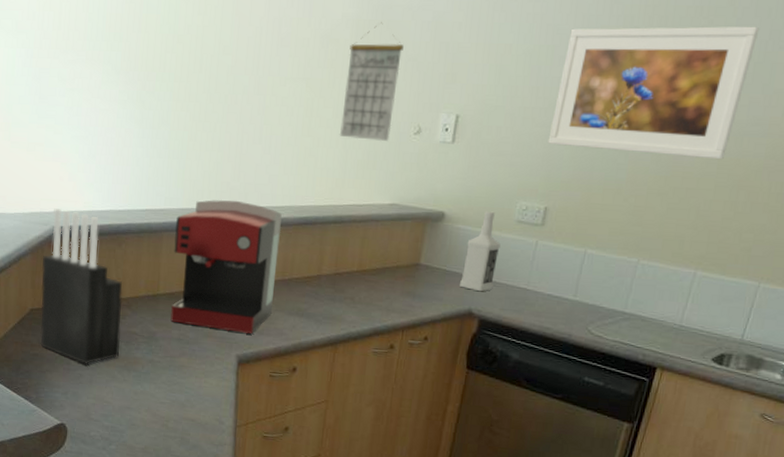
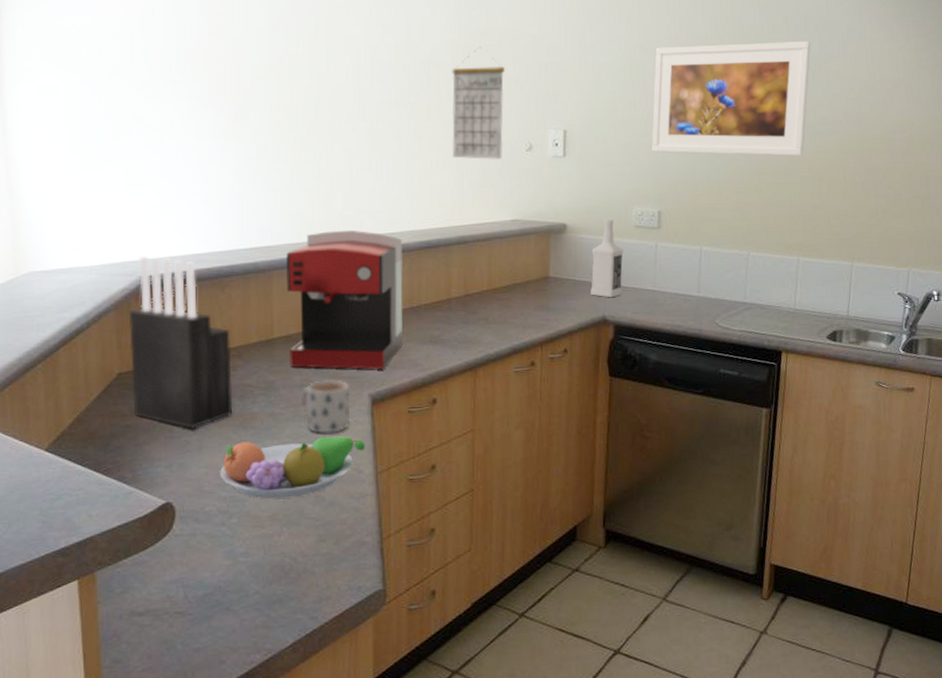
fruit bowl: none [105,381,229,436] -> present [220,436,366,499]
mug: none [175,336,221,385] -> present [299,379,351,434]

